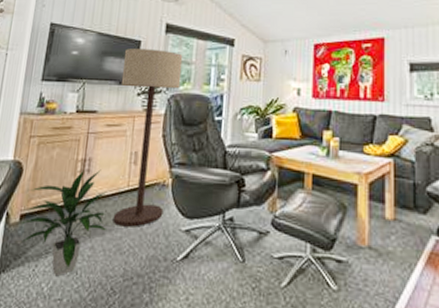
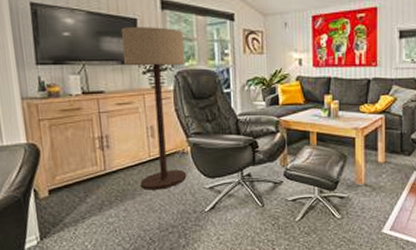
indoor plant: present [19,169,108,277] -> none [49,144,137,236]

